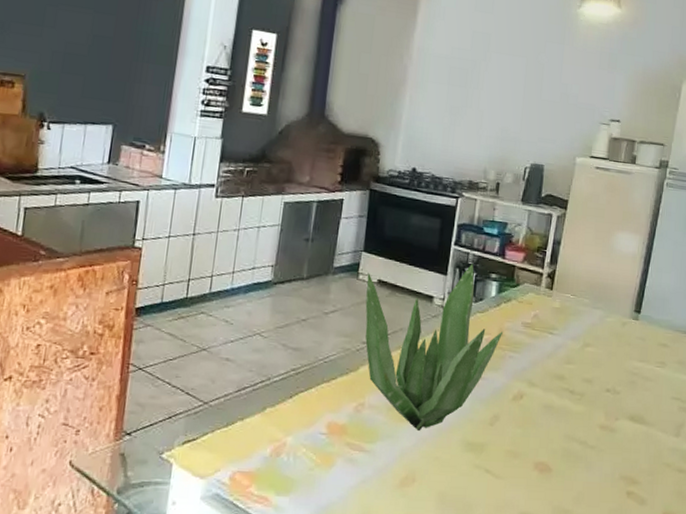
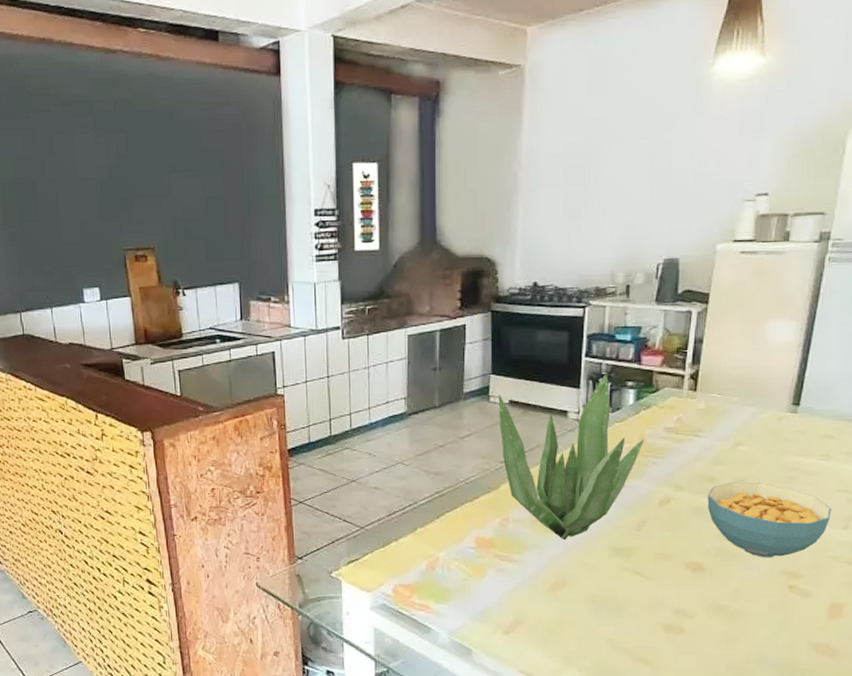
cereal bowl: none [557,382,665,461] -> present [707,482,832,557]

